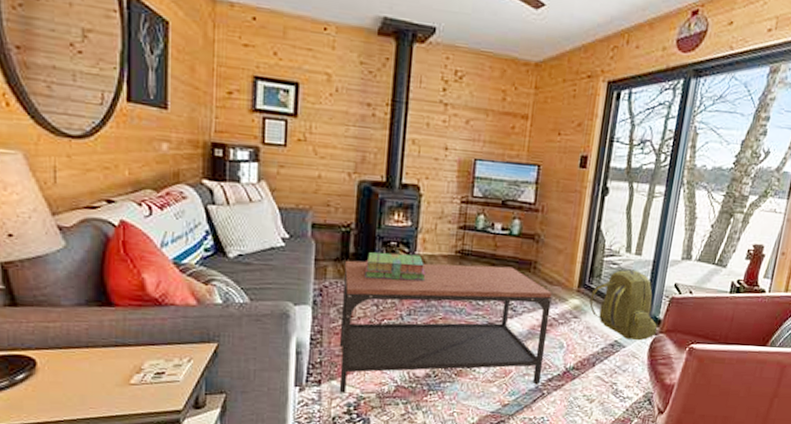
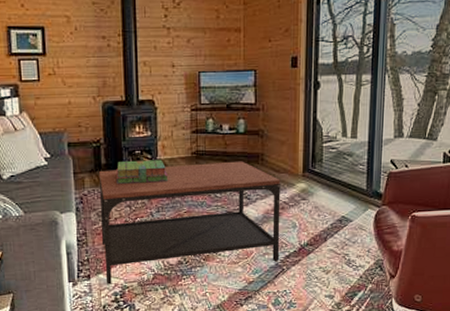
backpack: present [589,269,657,341] -> none [315,151,380,215]

